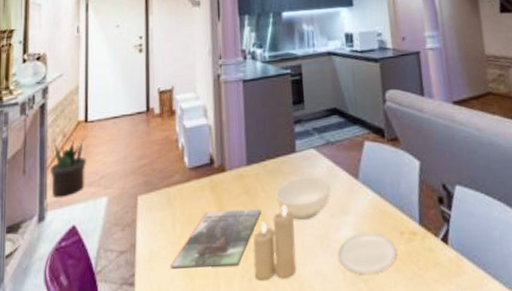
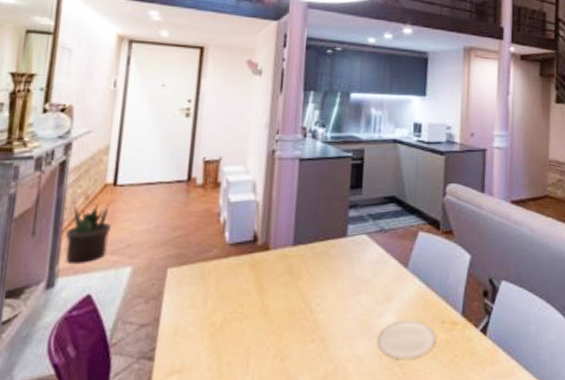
magazine: present [170,209,262,269] -> none [196,289,303,345]
candle: present [252,205,297,280] -> none [287,288,338,360]
bowl: present [275,175,331,220] -> none [319,260,379,303]

